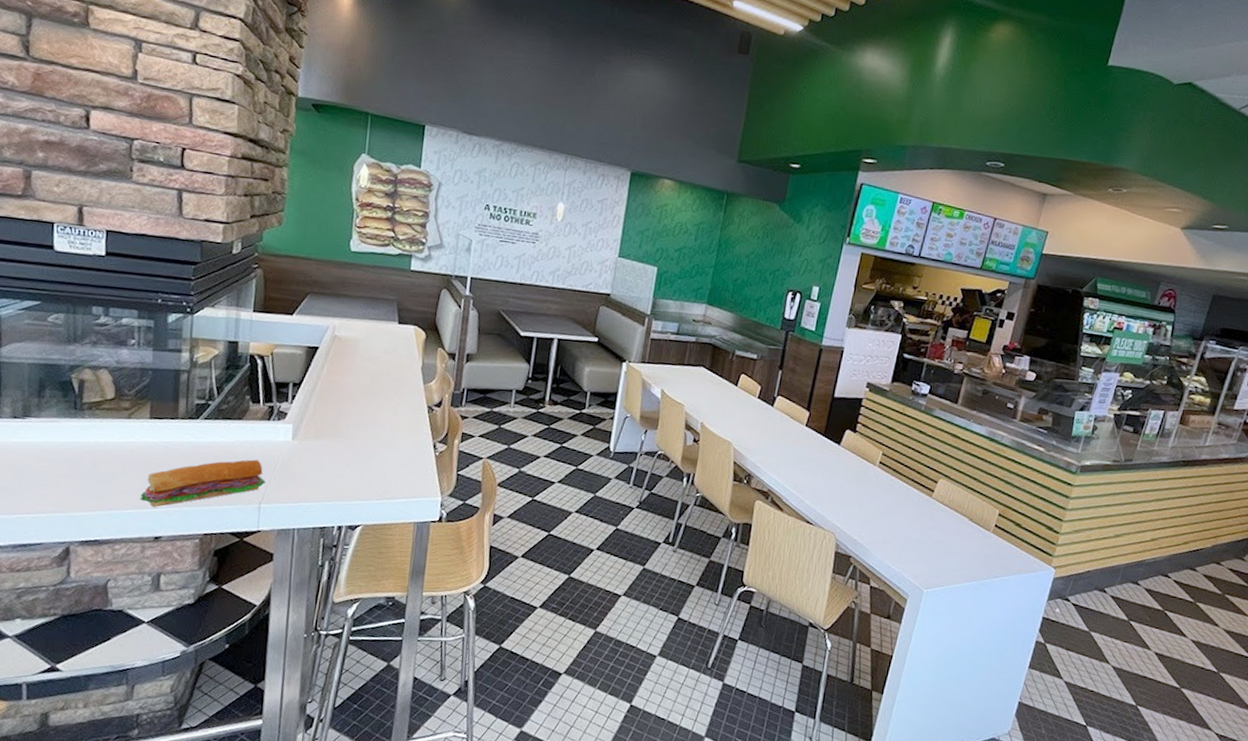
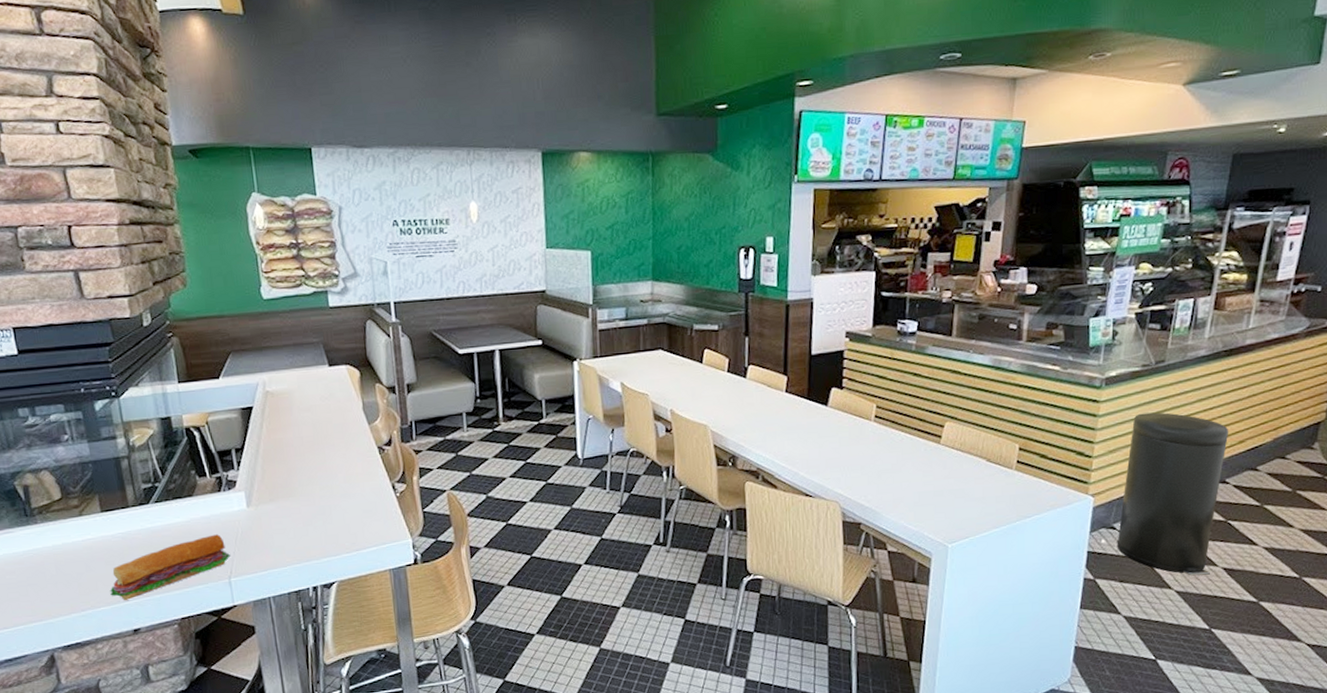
pedal bin: none [1068,502,1177,656] -> present [1117,412,1229,576]

